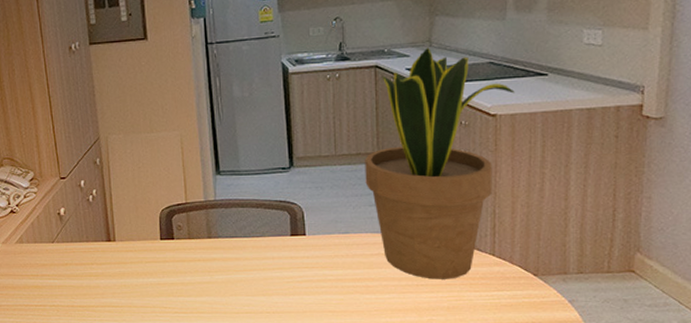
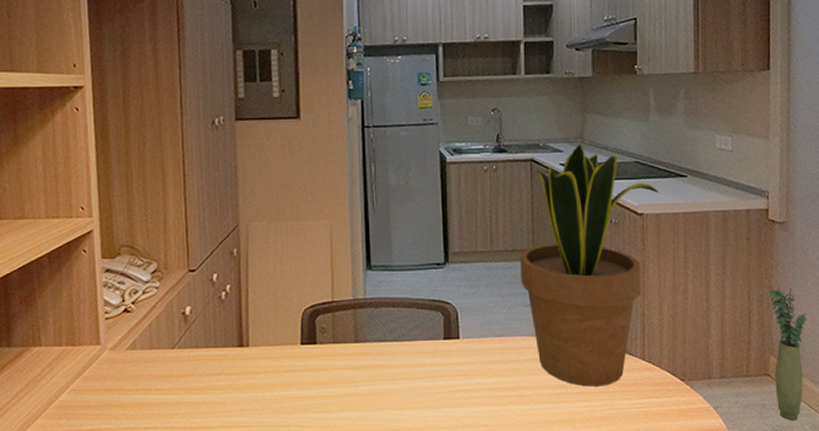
vase: none [638,182,683,316] -> present [768,285,807,421]

